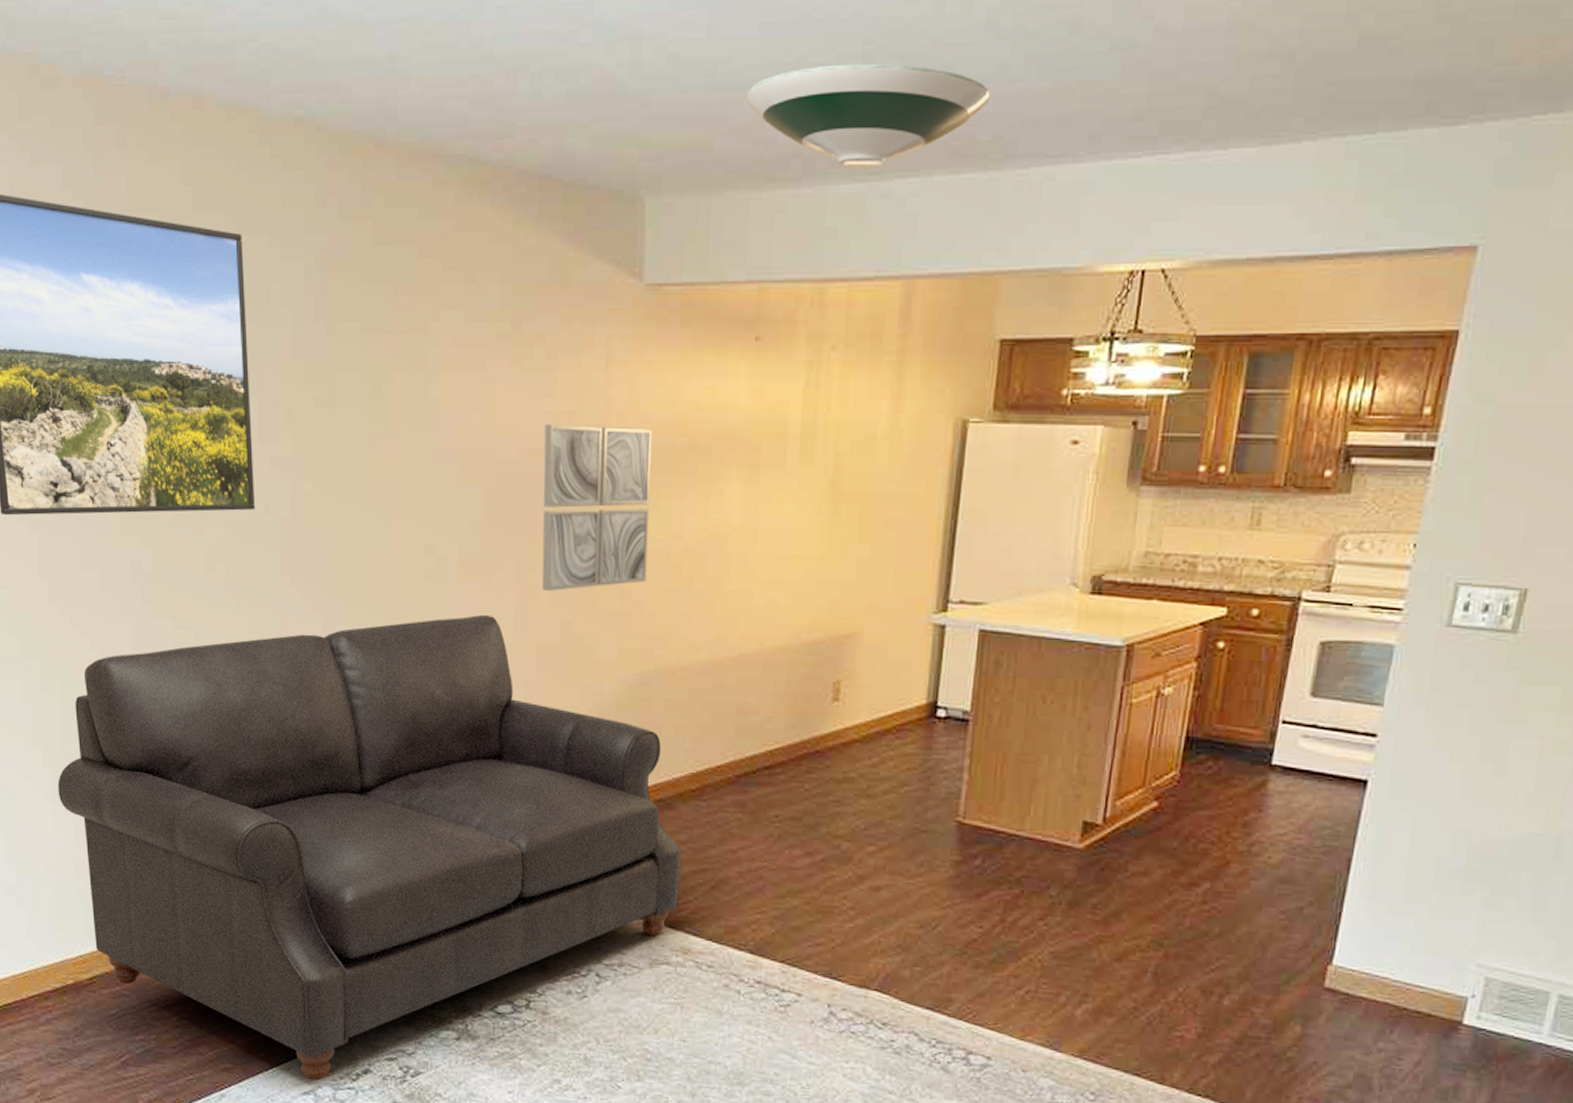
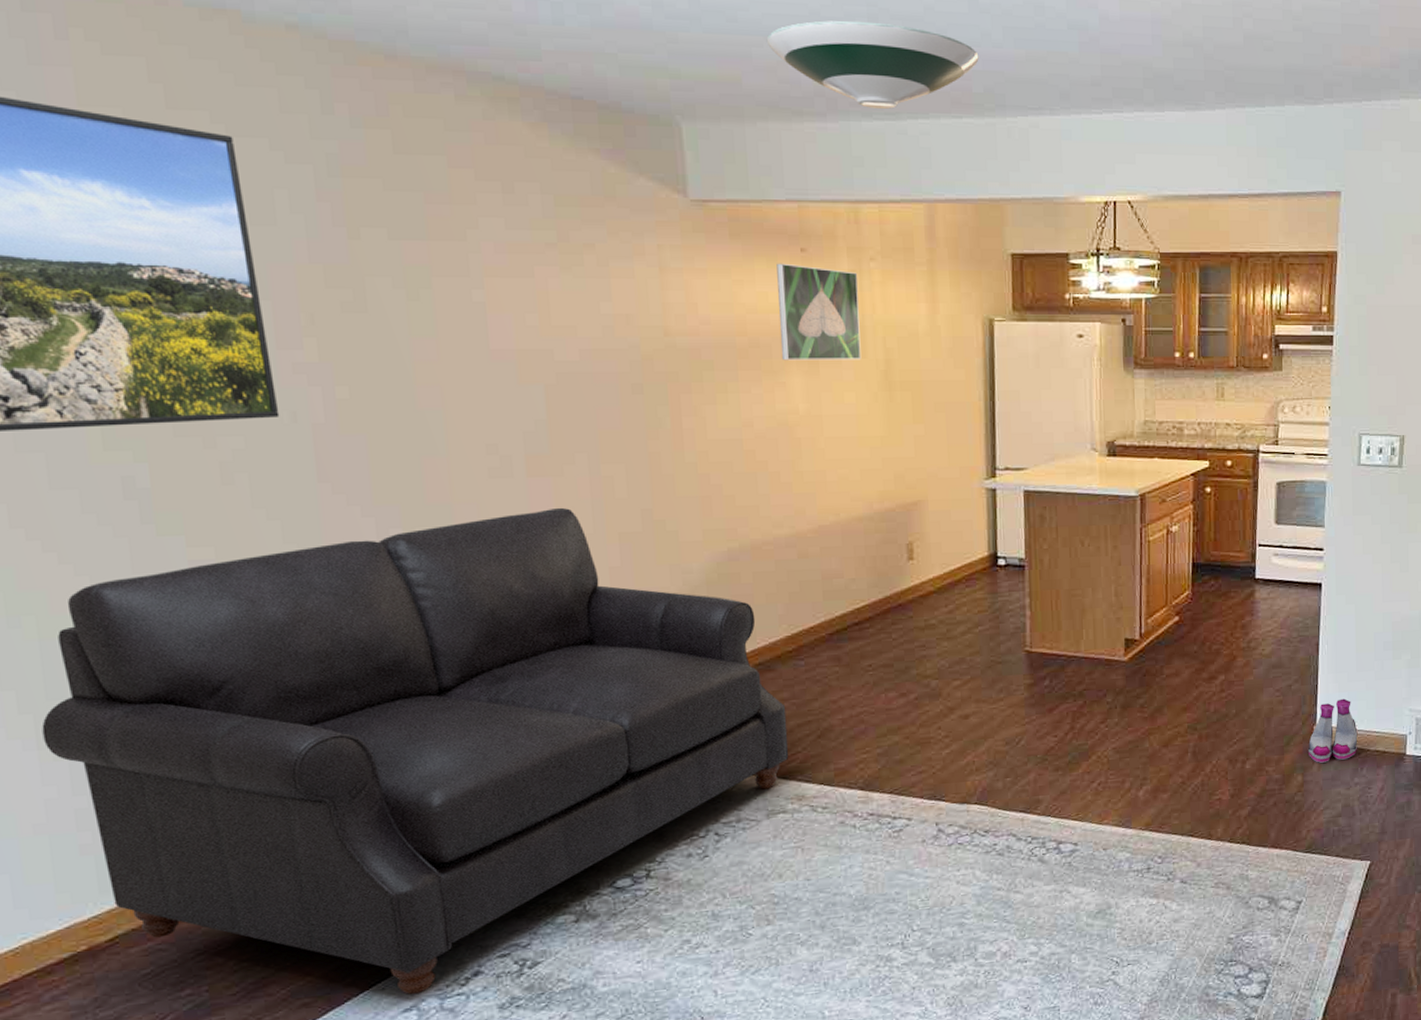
wall art: present [541,425,653,591] -> none [603,327,723,481]
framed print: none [720,354,815,467] -> present [776,263,862,361]
boots: none [1314,935,1393,1016] -> present [1307,698,1358,764]

